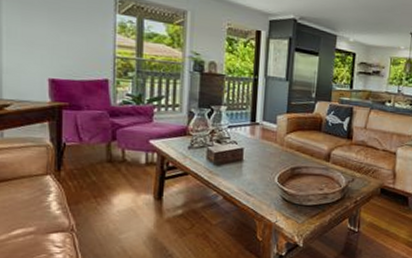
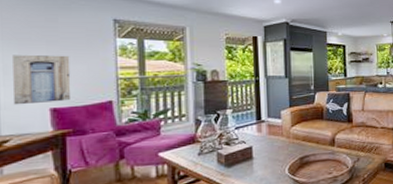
wall art: none [14,18,70,74] -> present [12,54,72,105]

